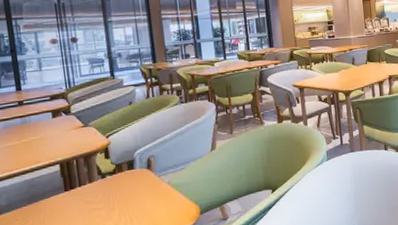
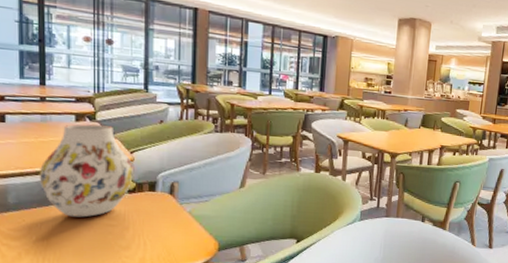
vase: none [25,116,112,208] -> present [39,124,133,218]

